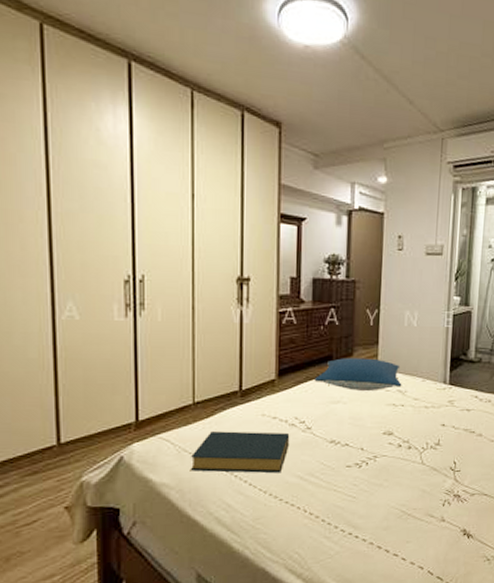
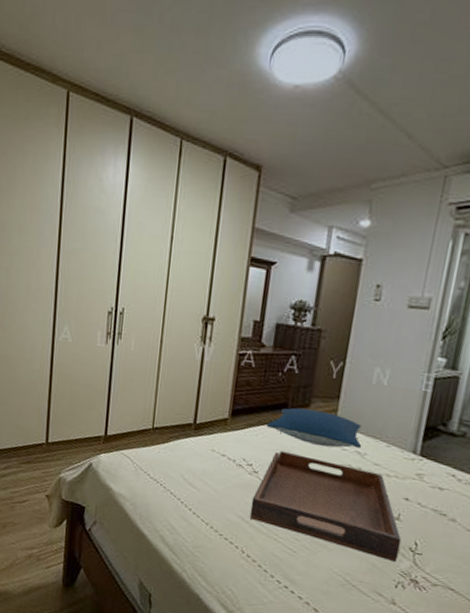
hardback book: present [191,431,290,473] -> none [144,457,236,509]
serving tray: none [308,402,443,483] -> present [249,450,402,562]

